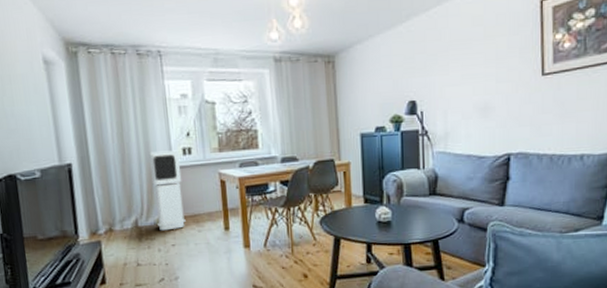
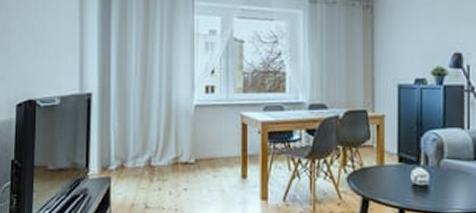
air purifier: present [149,150,186,231] -> none [170,87,202,173]

